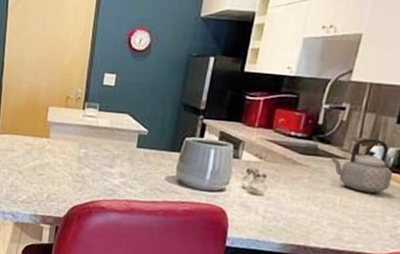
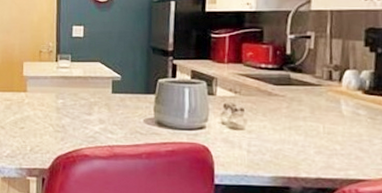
teapot: present [331,138,393,193] -> none [306,63,372,117]

